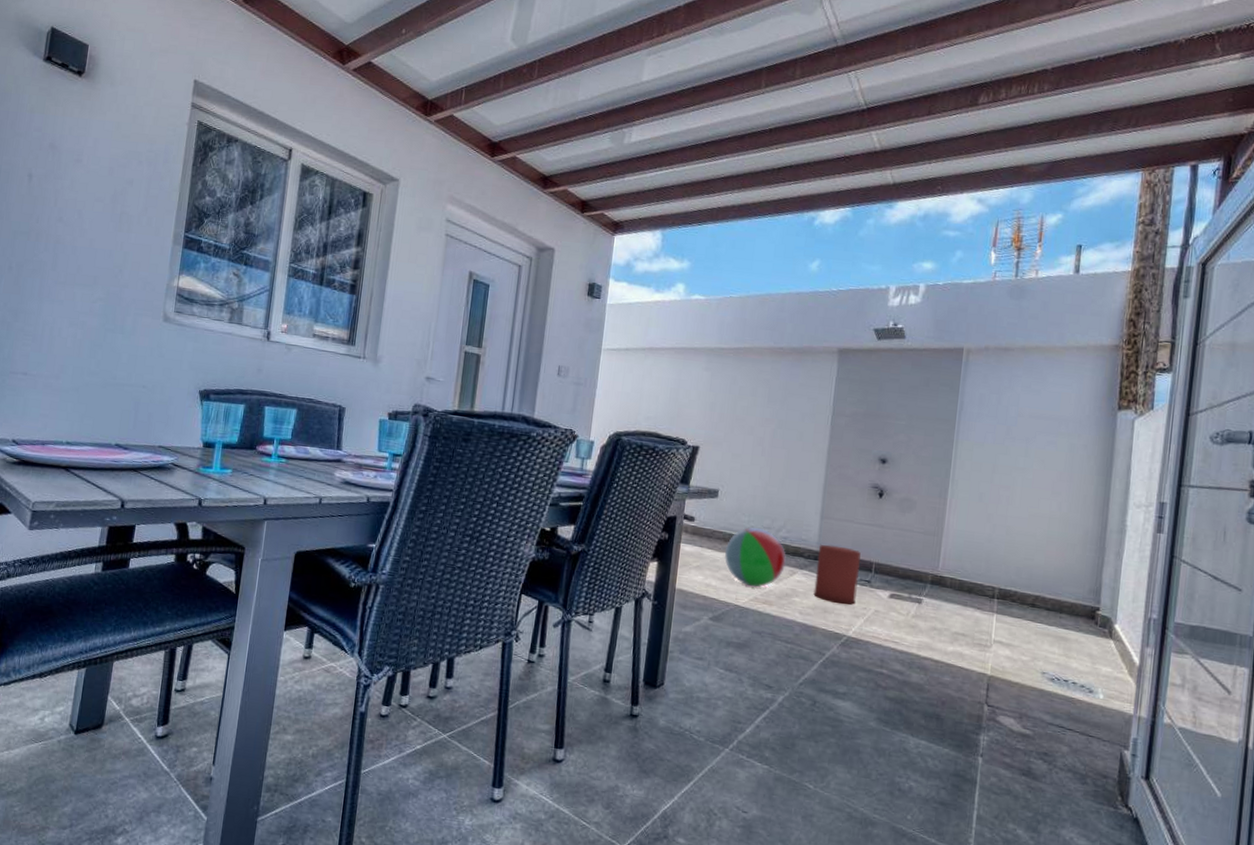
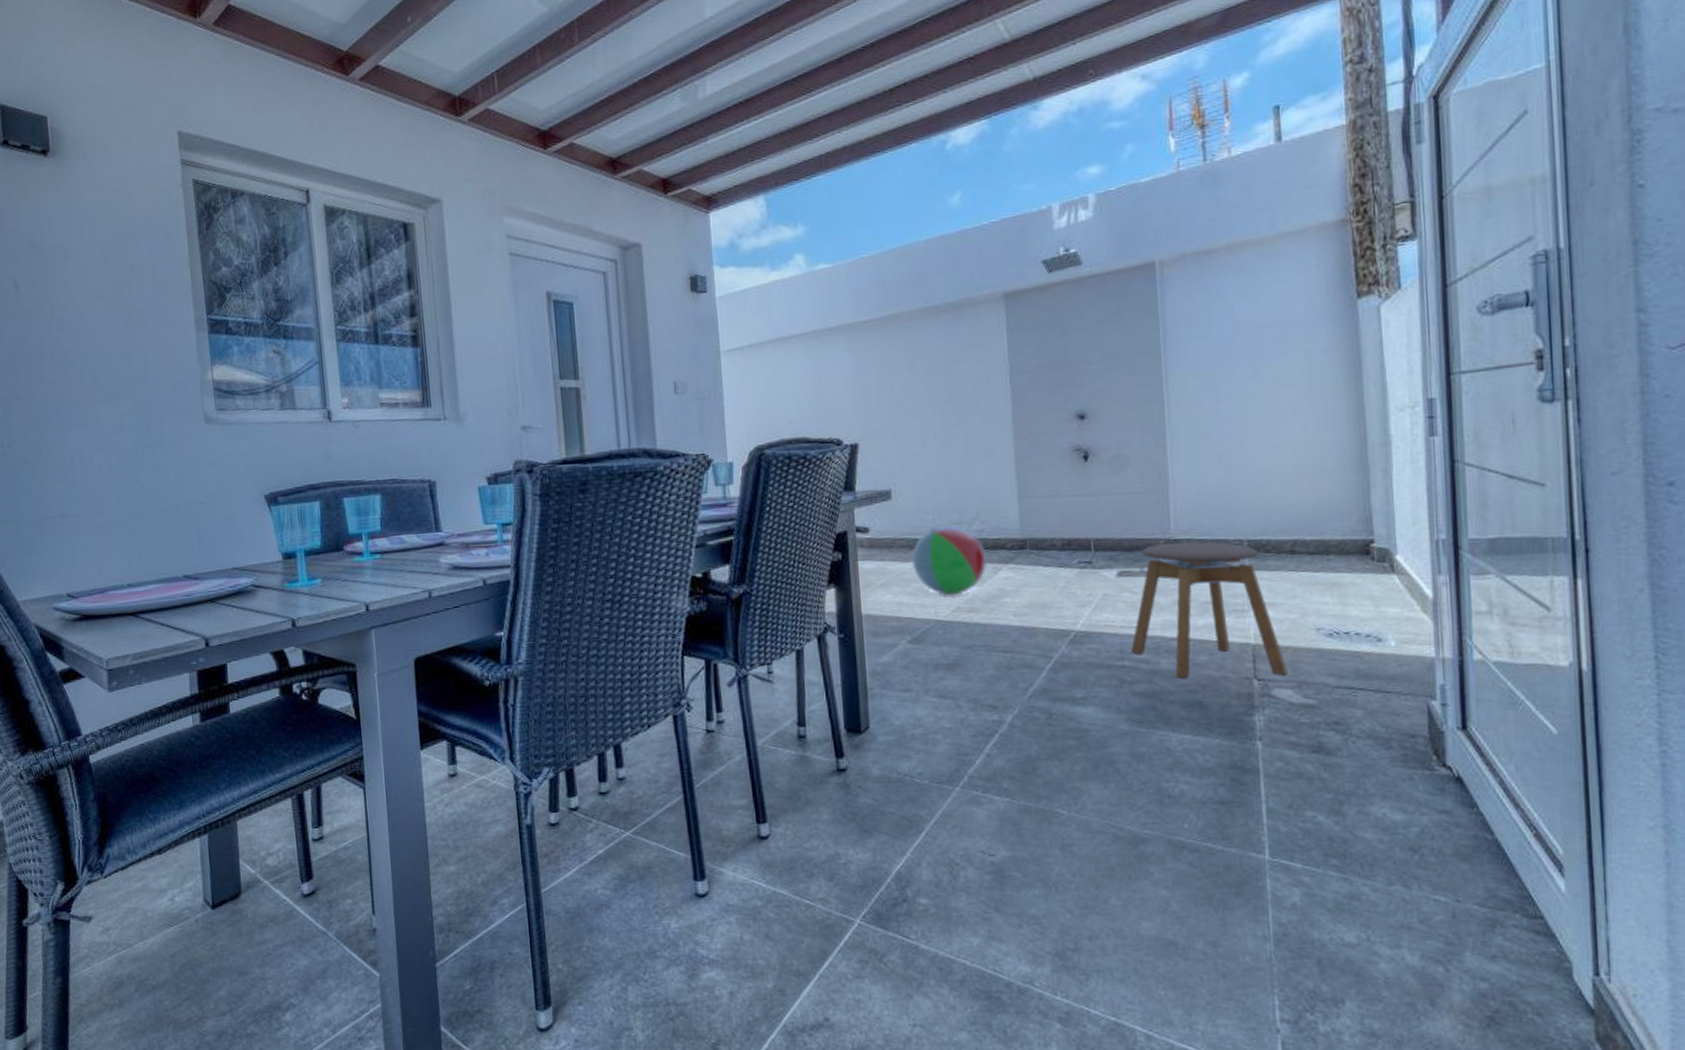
concrete planter: present [813,544,861,605] -> none [1022,527,1078,595]
stool: none [890,577,1014,706] -> present [1131,541,1289,679]

